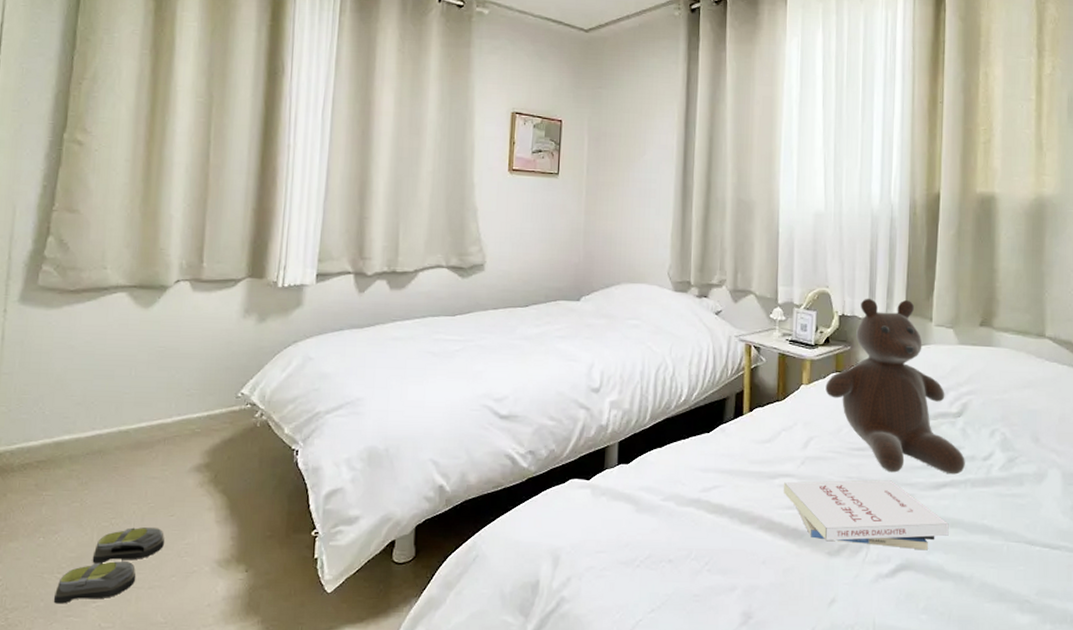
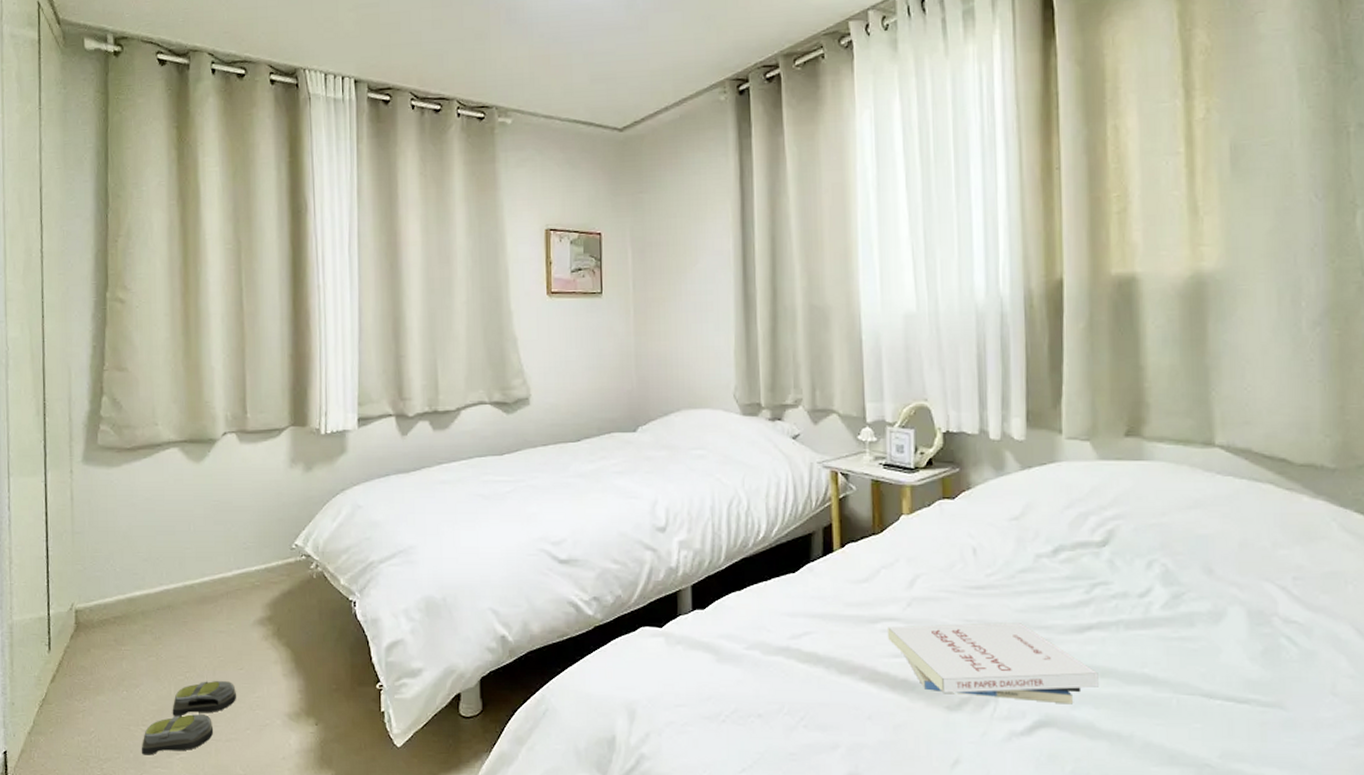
teddy bear: present [825,298,965,475] -> none [931,409,1115,615]

